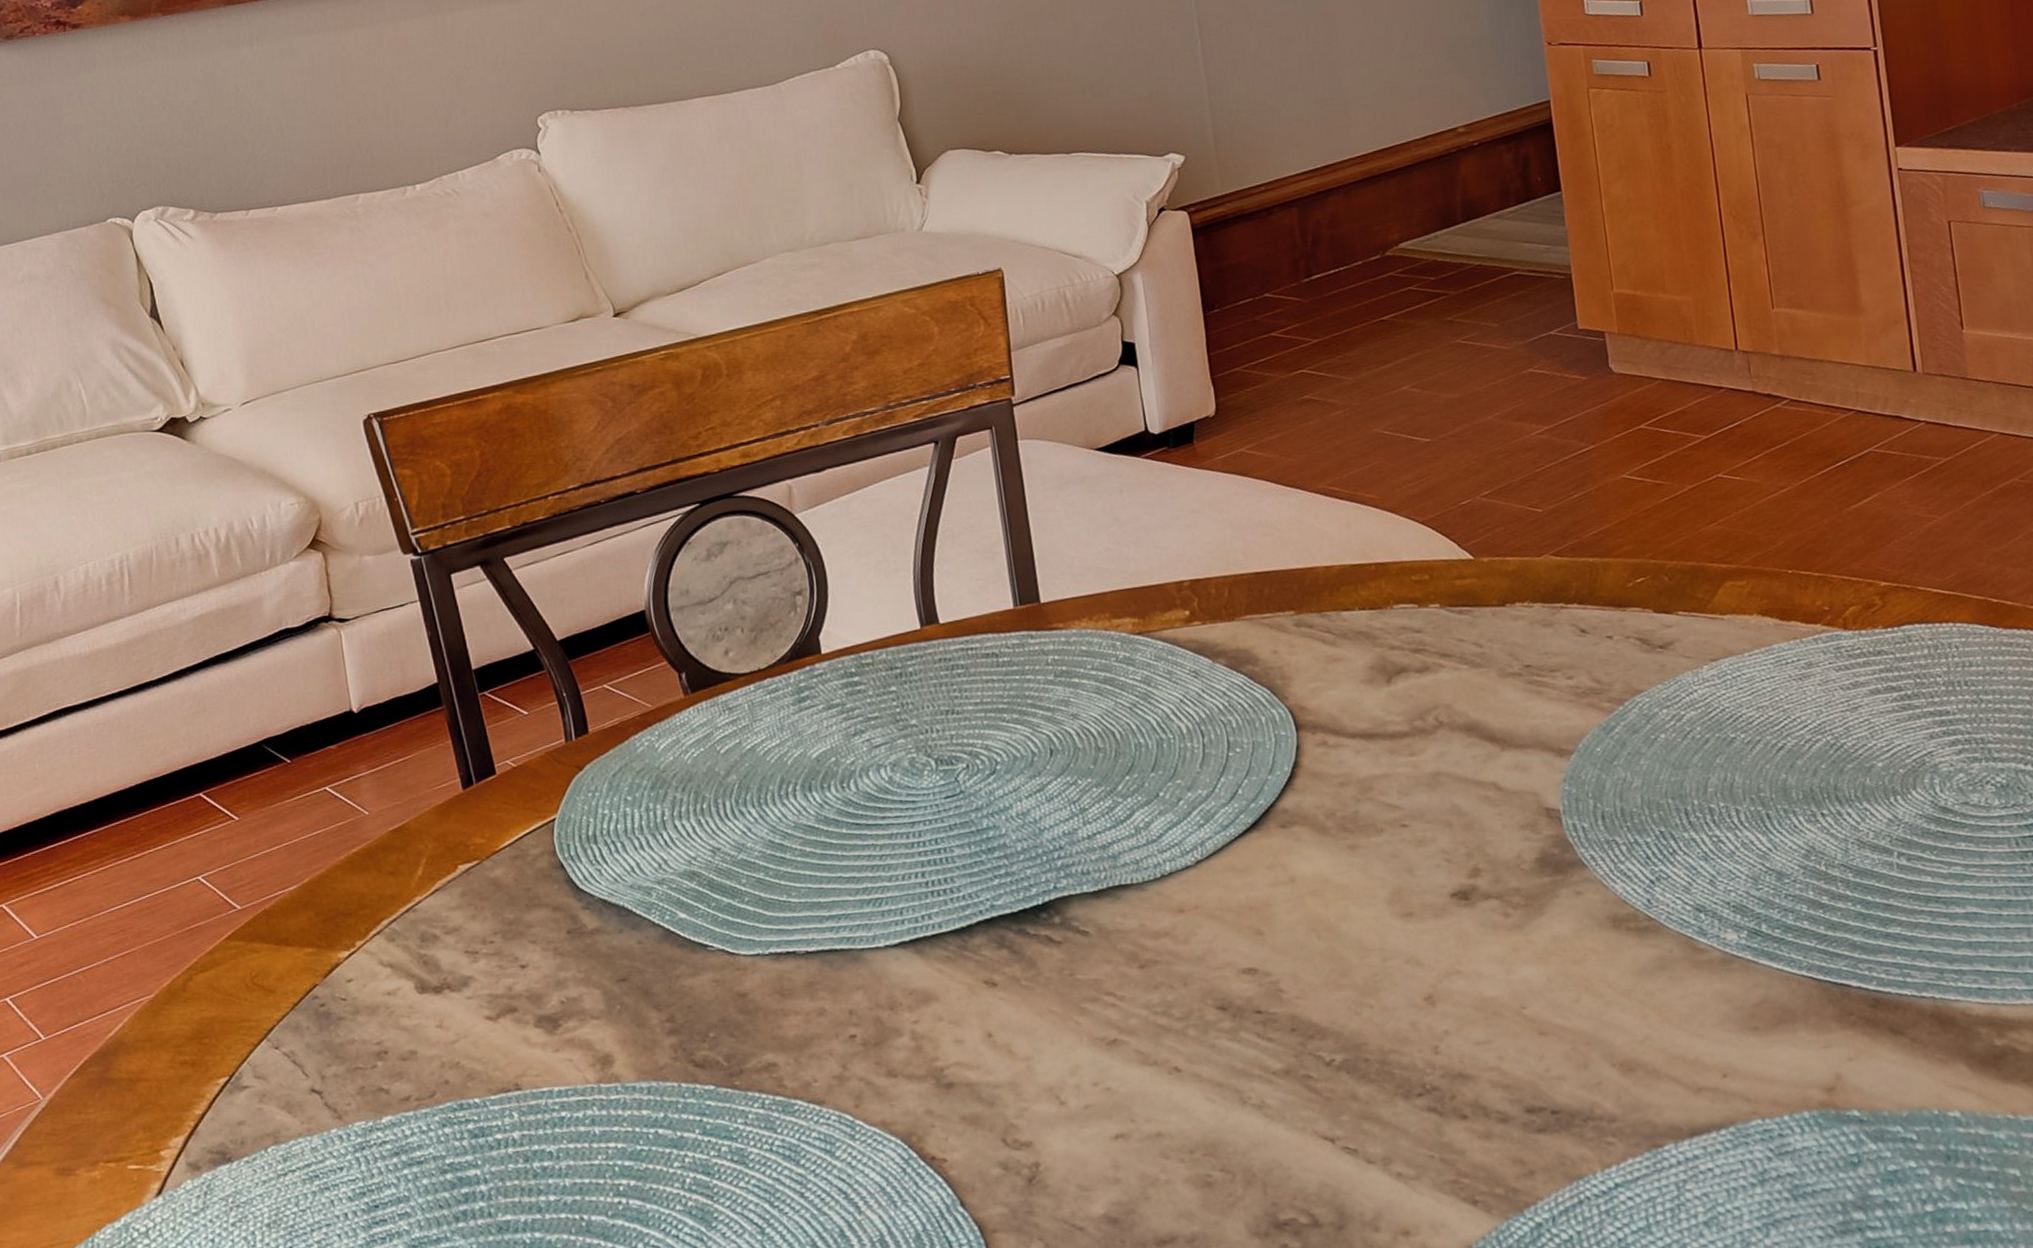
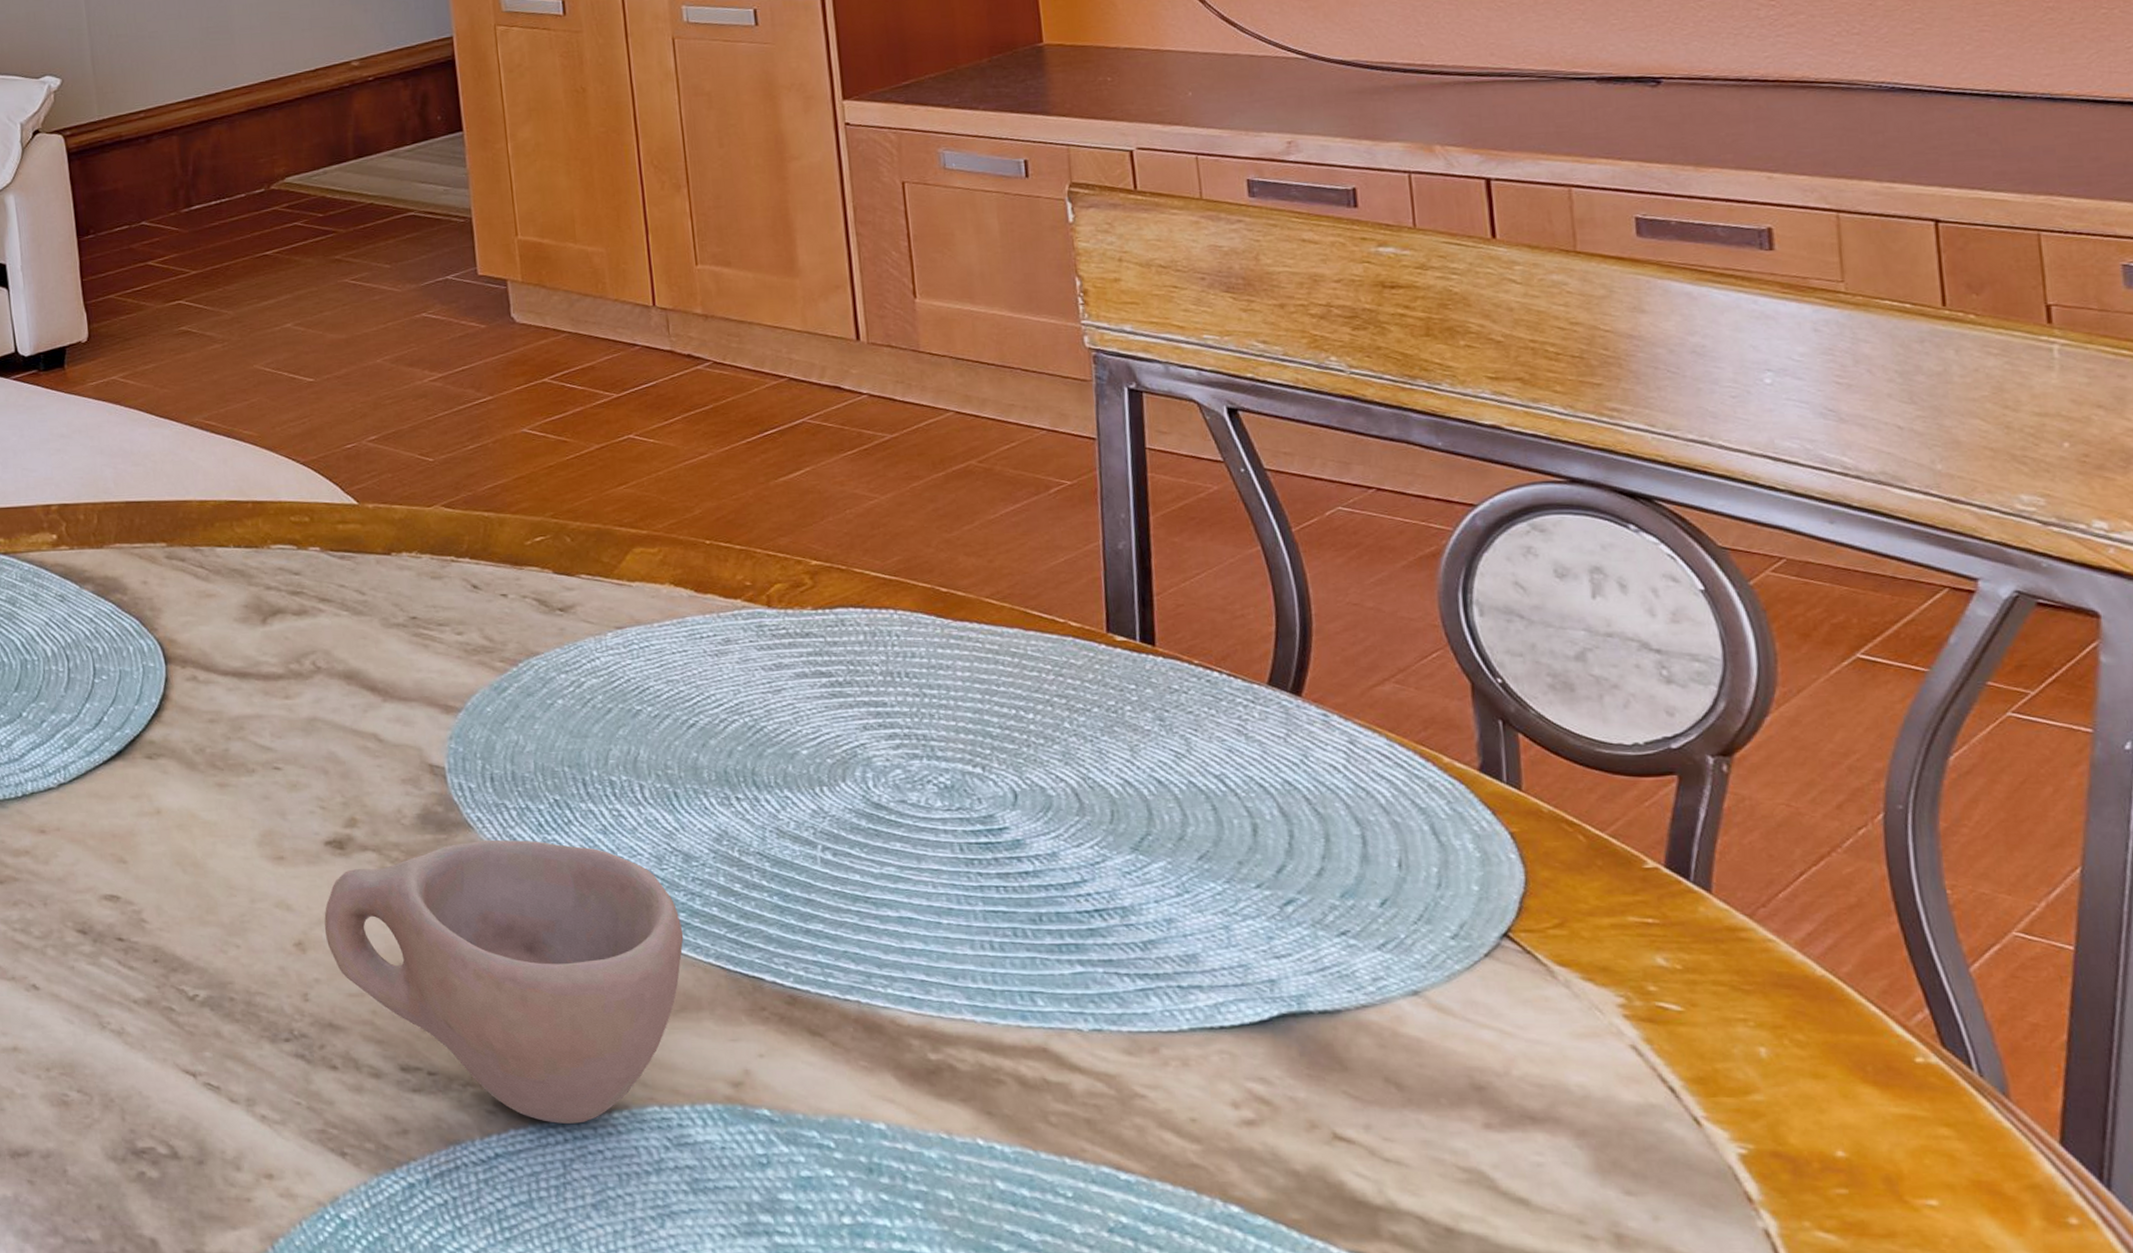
cup: none [1451,873,1779,1147] -> present [324,839,684,1123]

